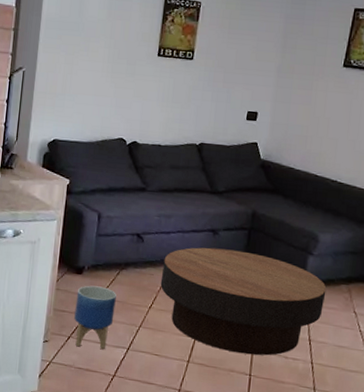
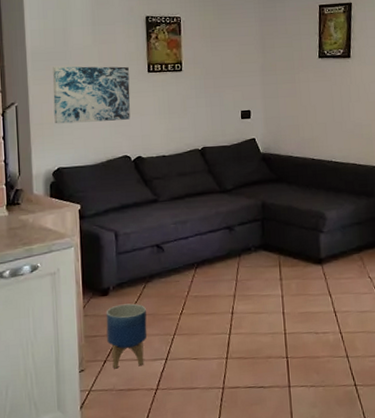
wall art: none [57,37,139,102] -> present [52,66,131,124]
coffee table: present [160,247,327,356] -> none [186,241,342,340]

